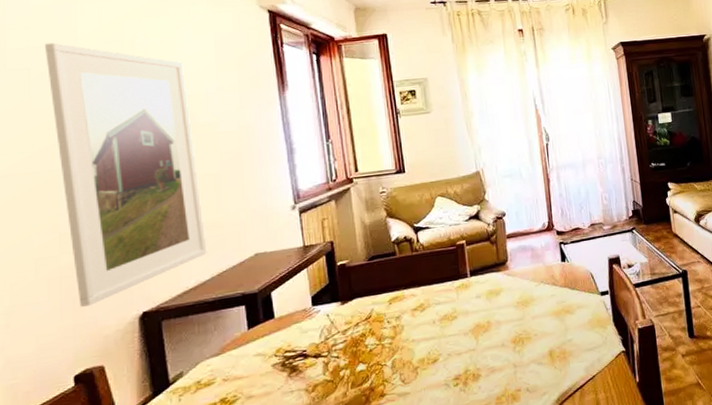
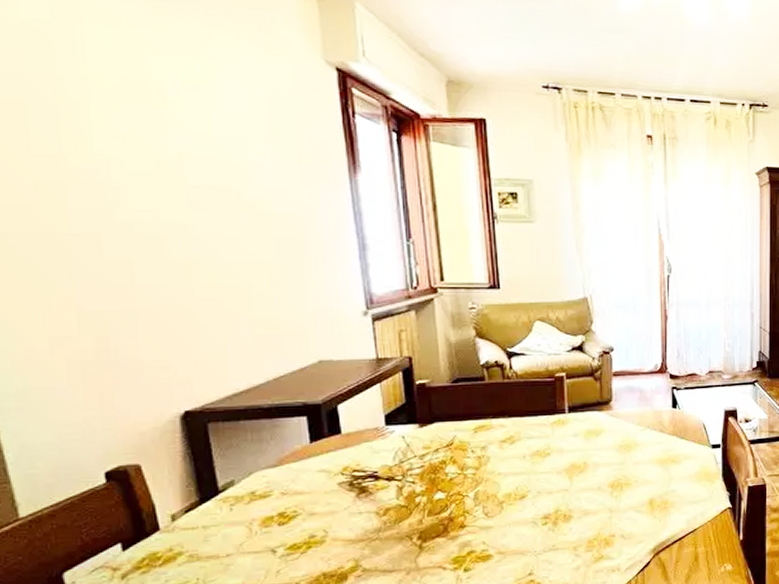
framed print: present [45,42,208,307] -> none [44,71,261,397]

